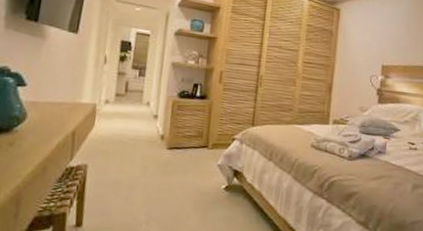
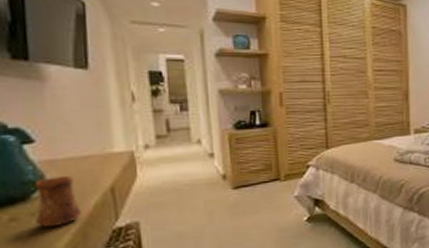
cup: none [11,116,47,158] -> present [35,176,82,228]

